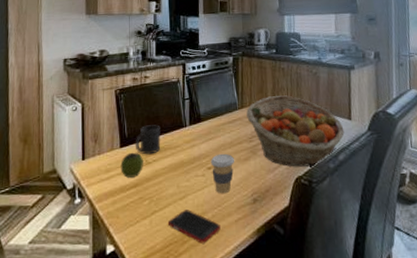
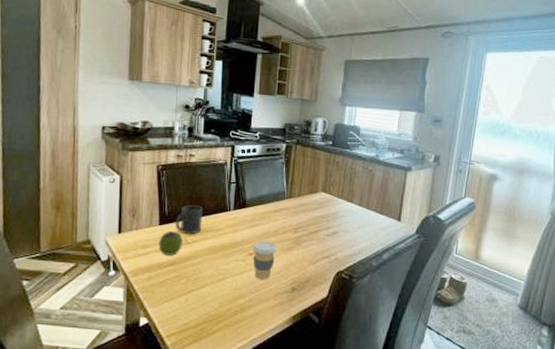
cell phone: present [167,210,221,244] -> none [203,292,257,324]
fruit basket: present [246,95,345,167] -> none [294,189,392,262]

